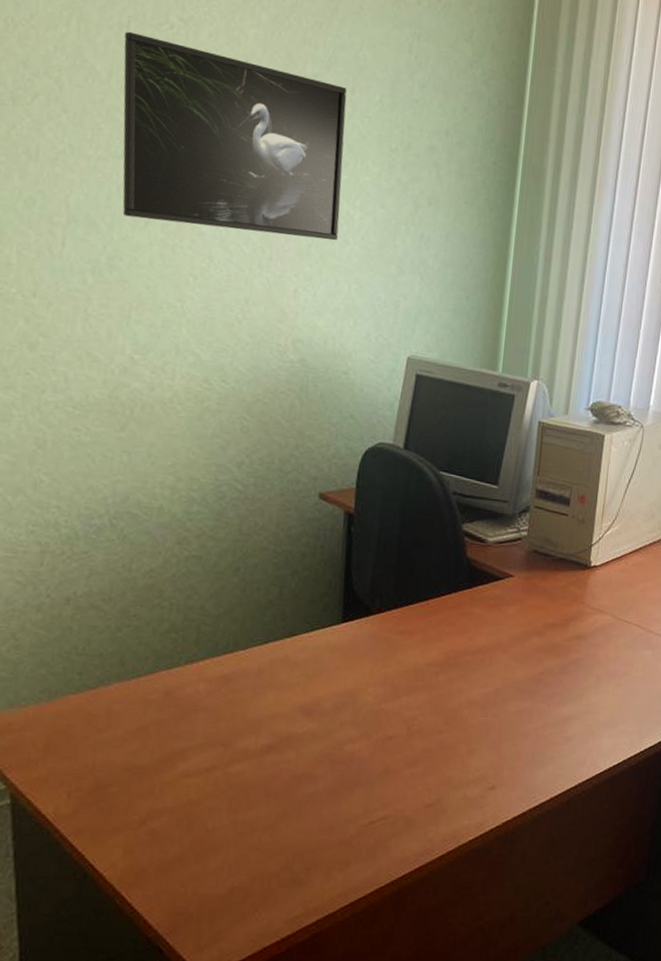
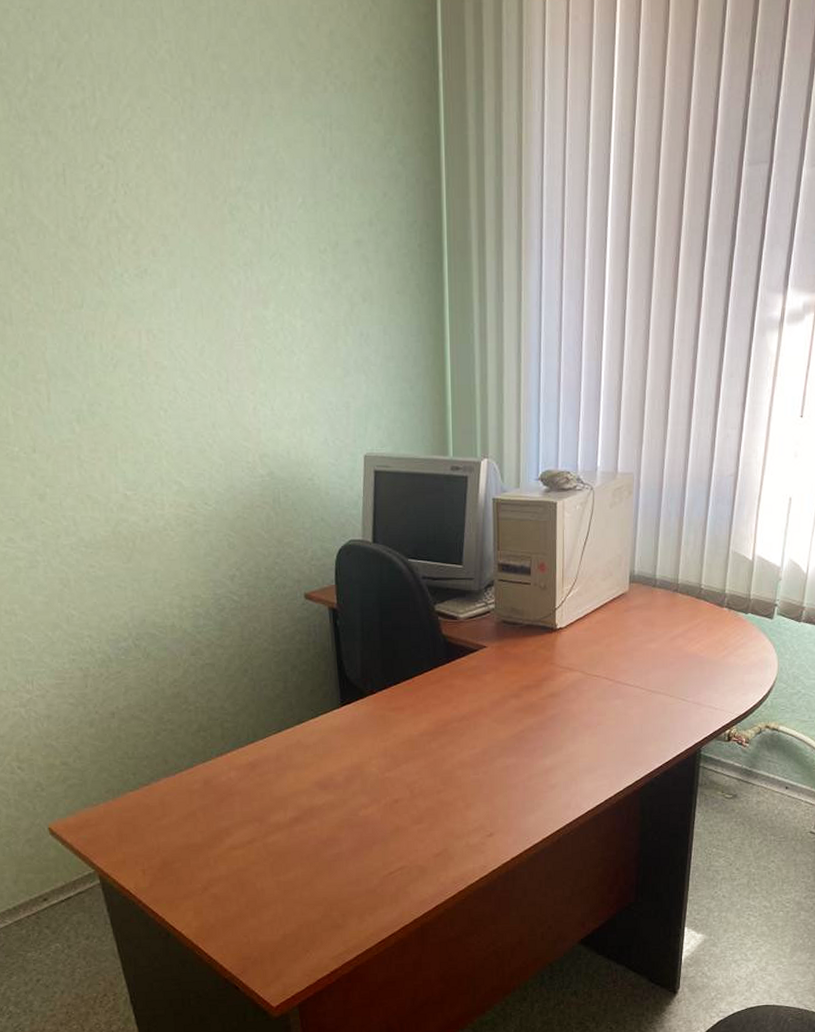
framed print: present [122,31,347,241] -> none [63,179,284,363]

